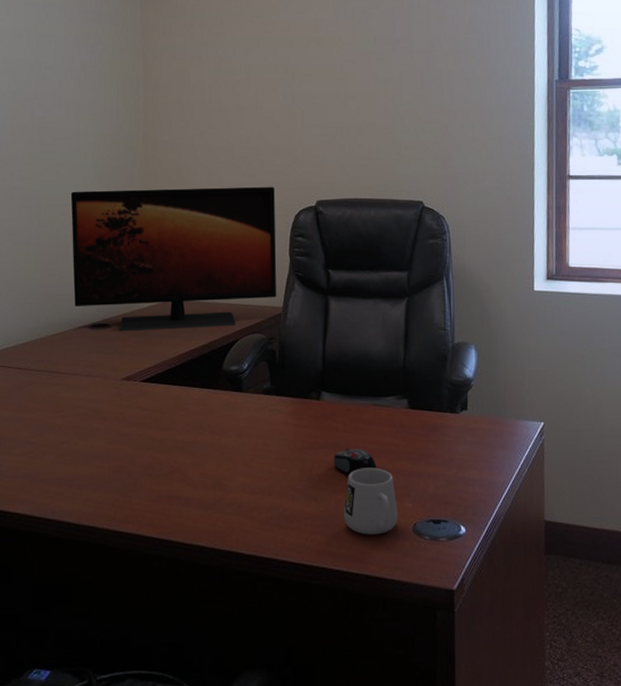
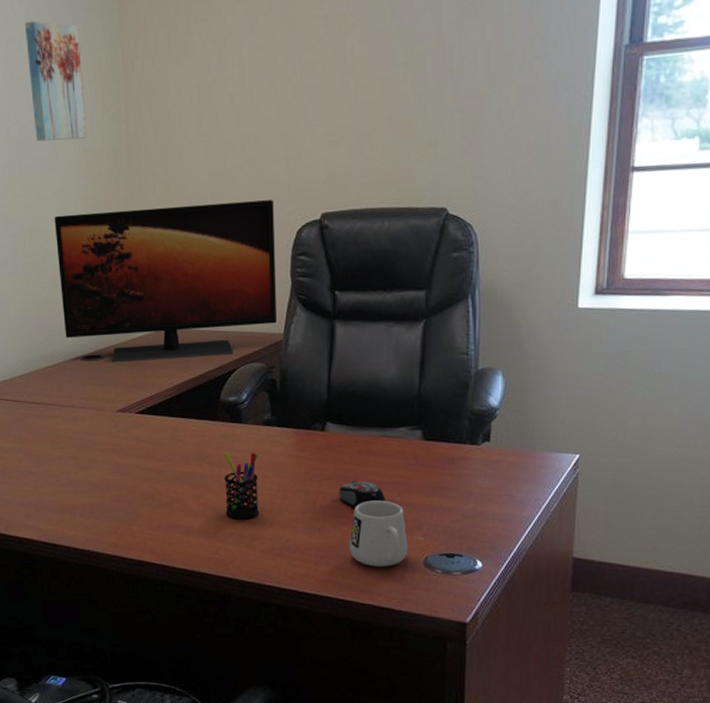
wall art: none [55,20,107,125] -> present [25,20,87,142]
pen holder: none [223,420,258,489] -> present [222,451,260,520]

